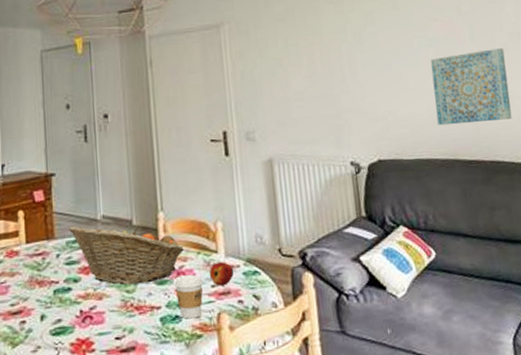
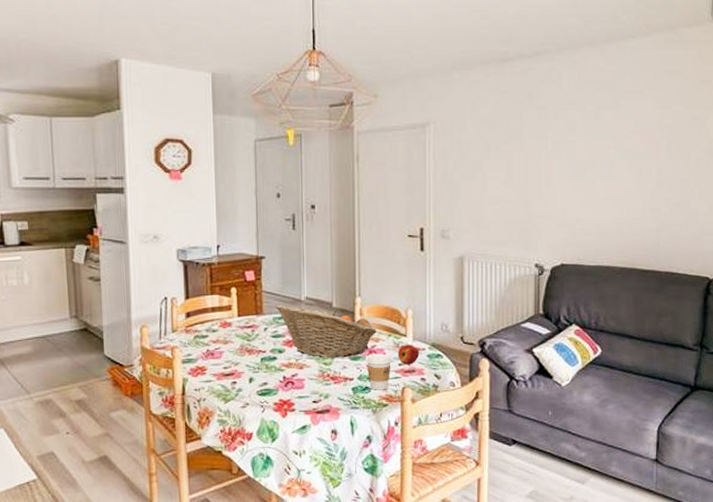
wall art: present [430,48,512,126] -> none [622,165,697,236]

